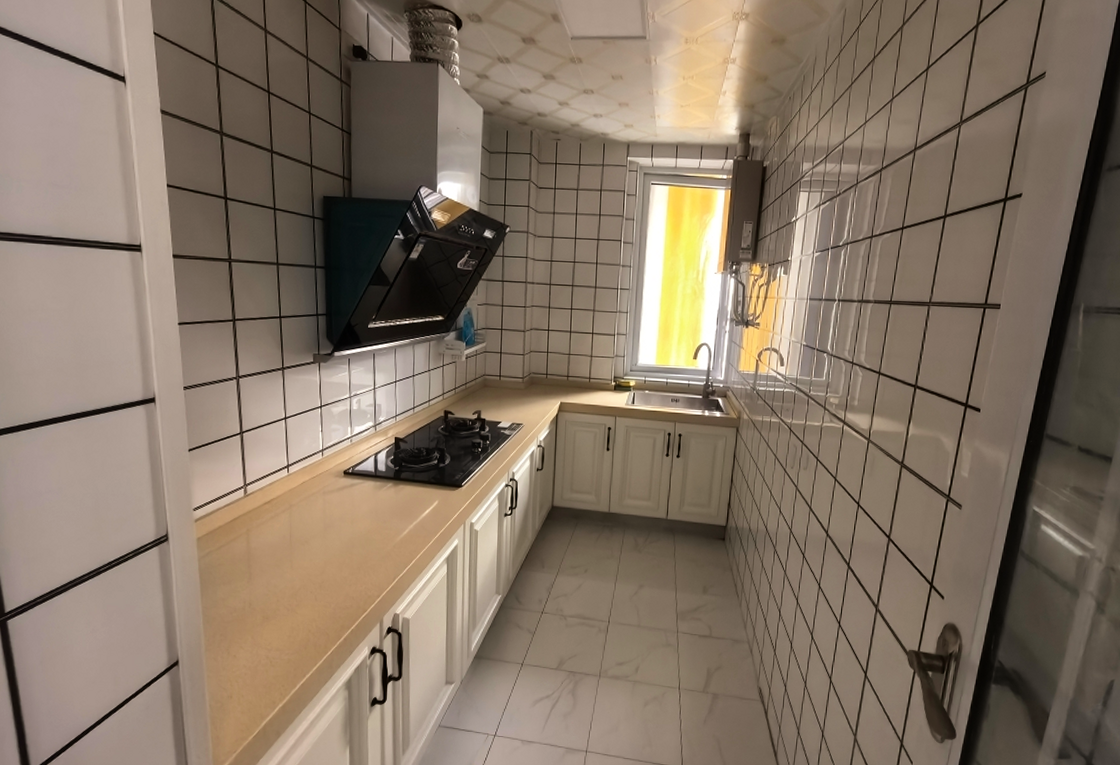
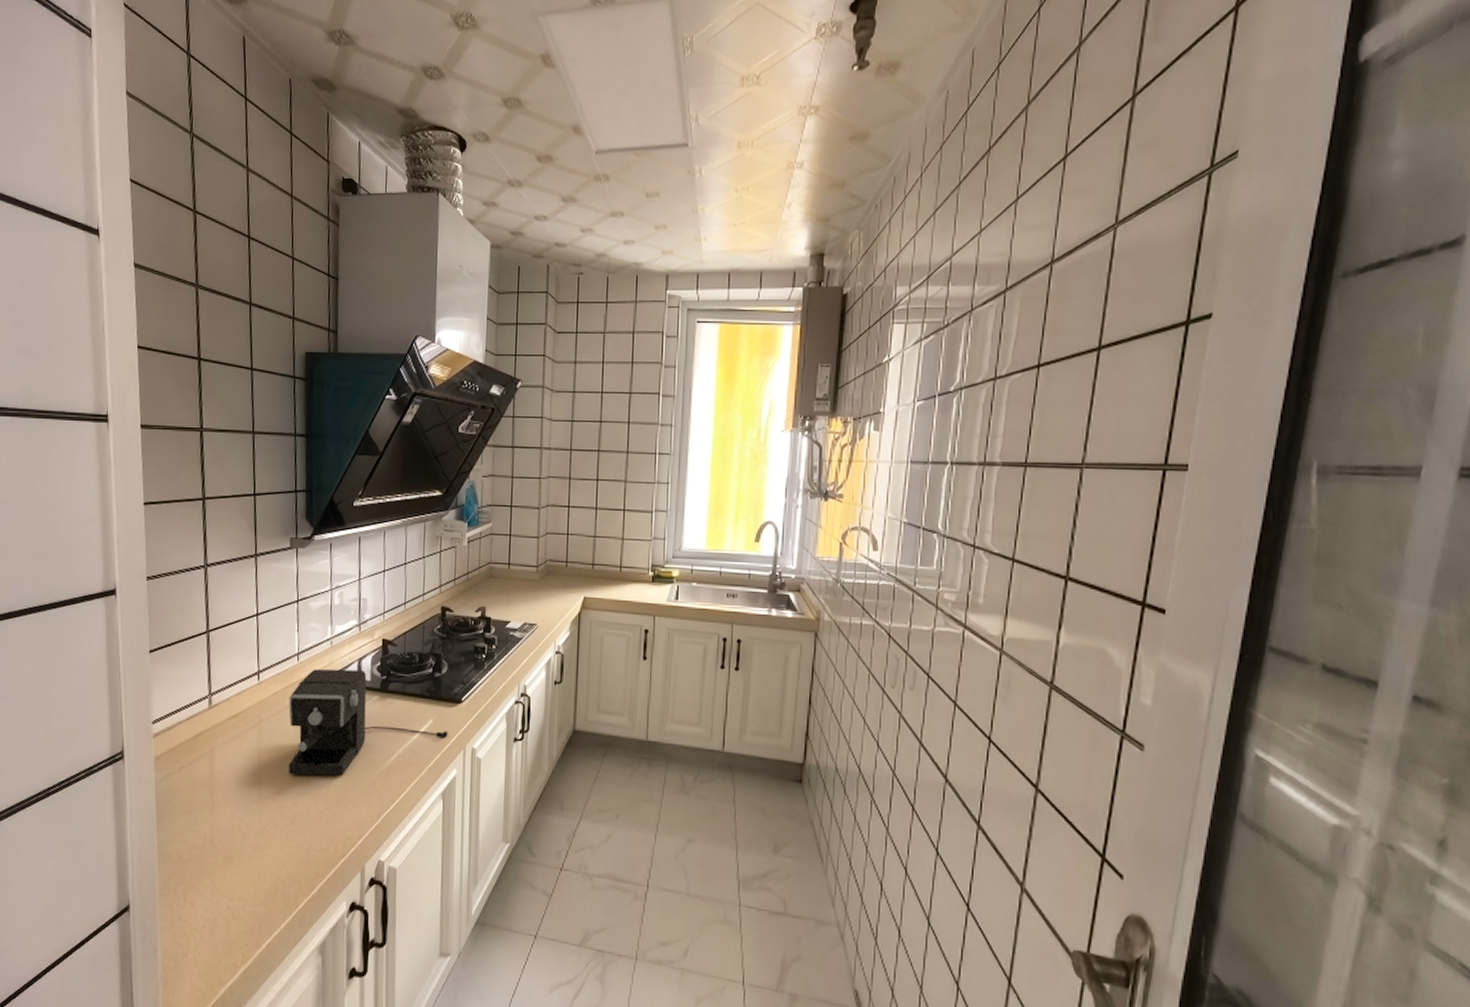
coffee maker: none [315,462,451,549] -> present [289,669,448,776]

